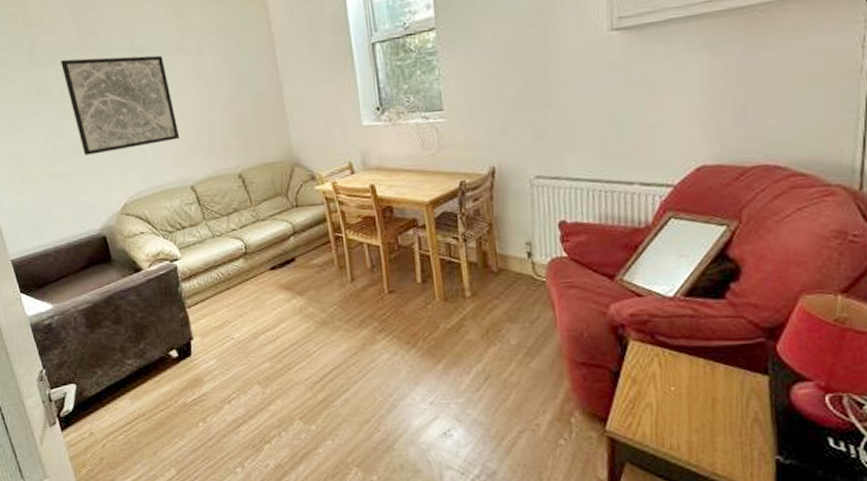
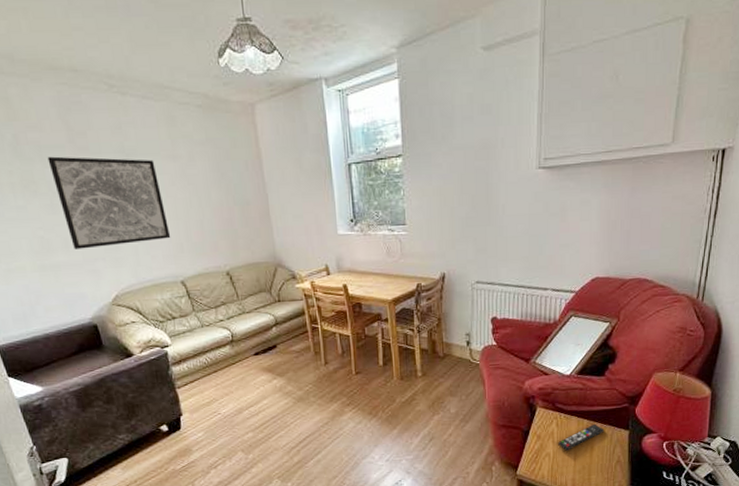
remote control: none [661,364,731,401] -> present [557,423,605,451]

